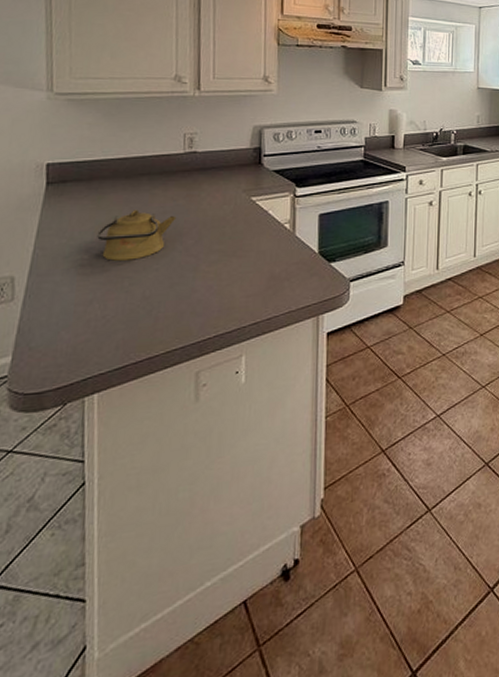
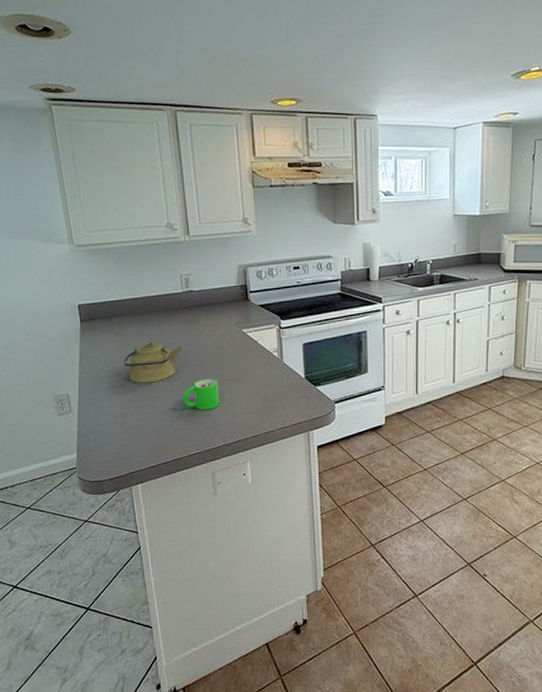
mug: none [169,255,216,294] -> present [183,379,220,410]

